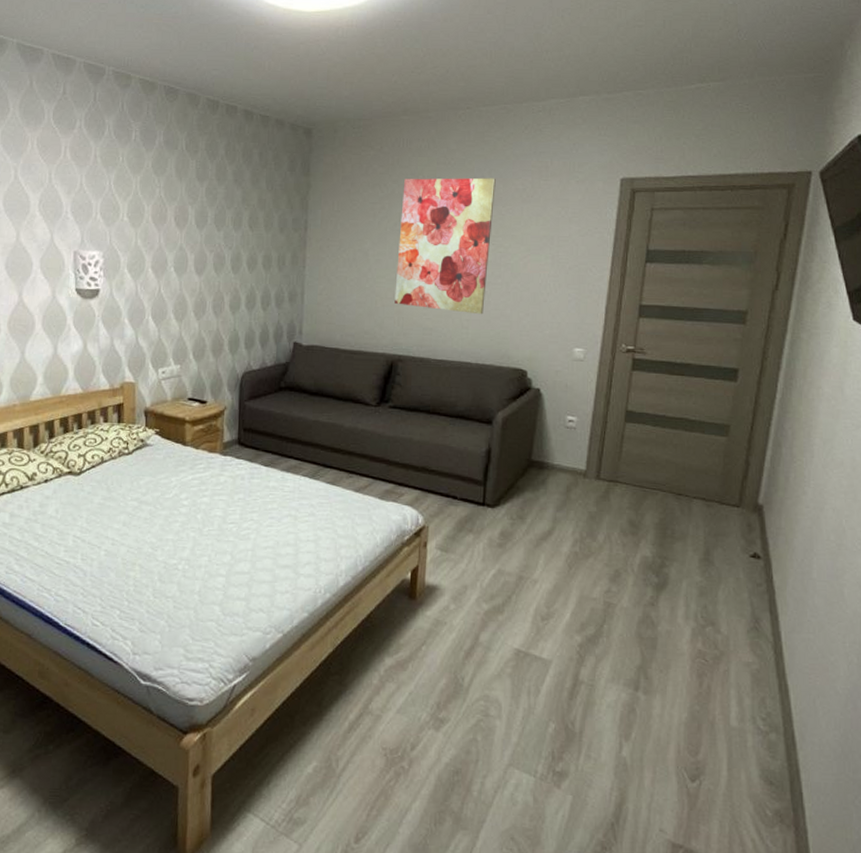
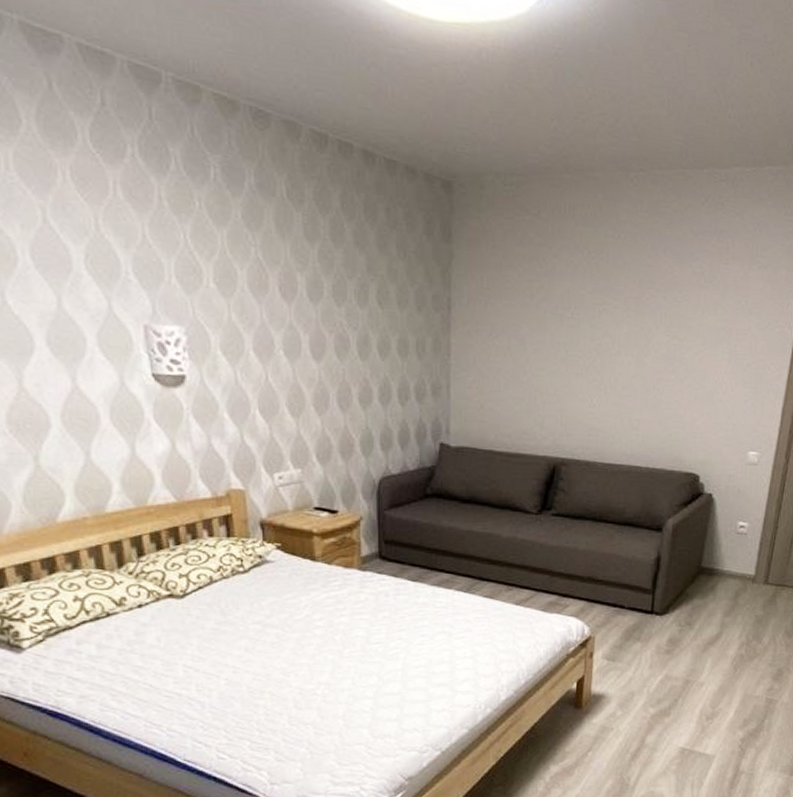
wall art: present [394,177,496,315] -> none [556,253,671,414]

